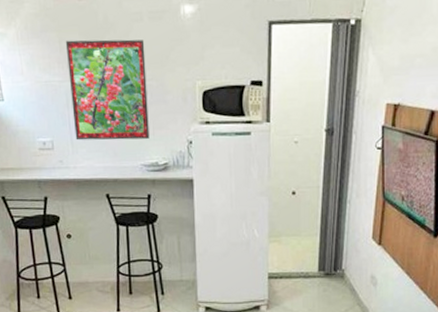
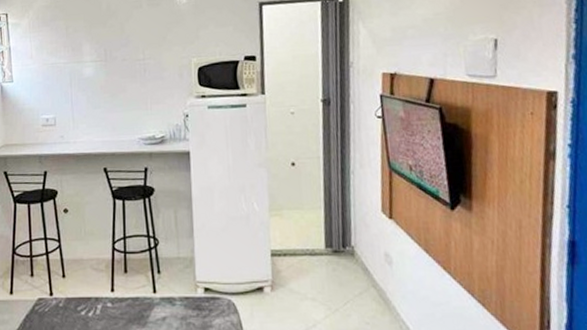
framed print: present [65,39,150,141] -> none [71,23,147,117]

